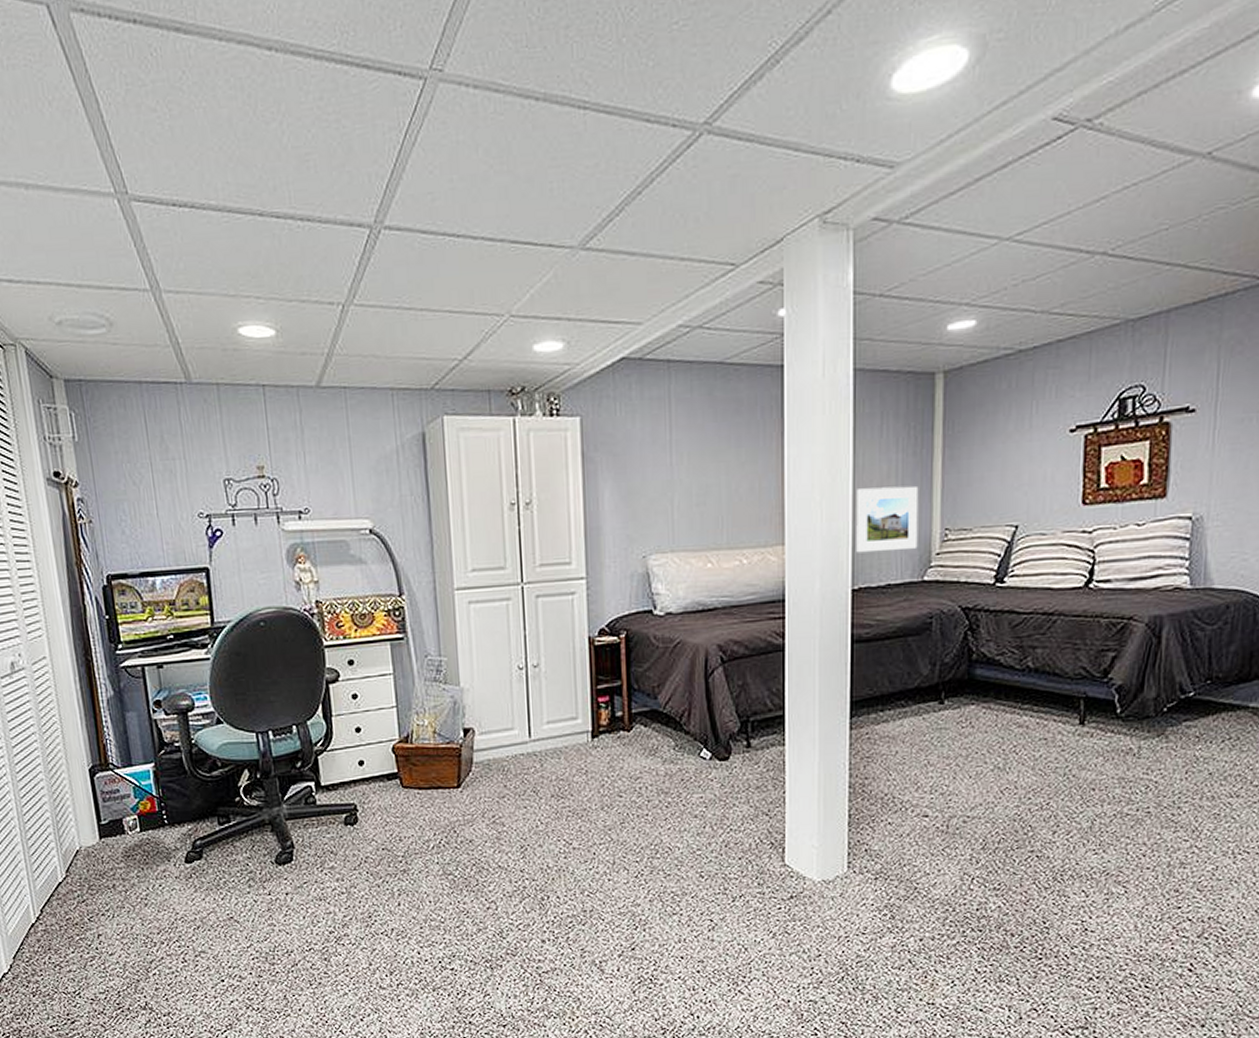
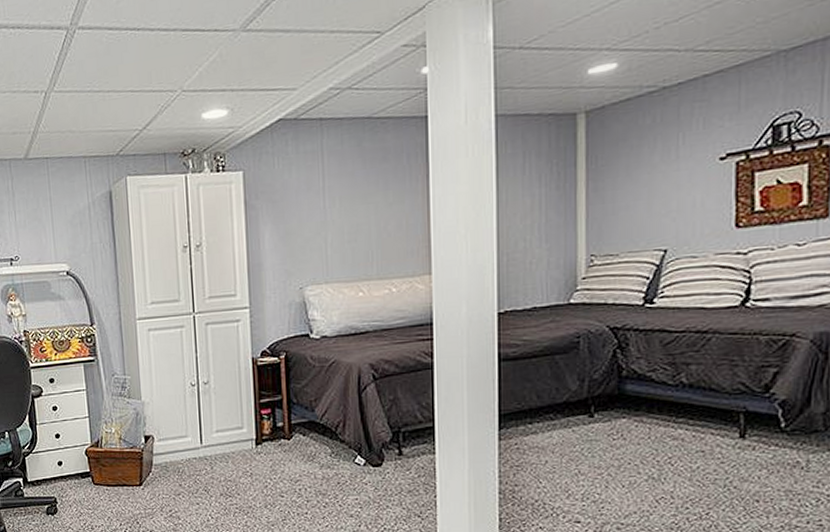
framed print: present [856,486,919,553] -> none [501,217,563,280]

